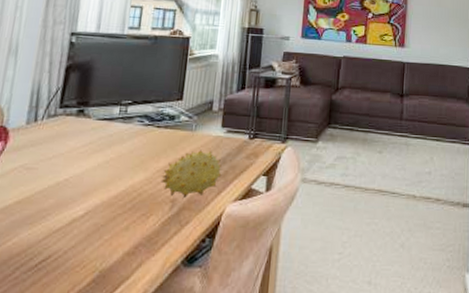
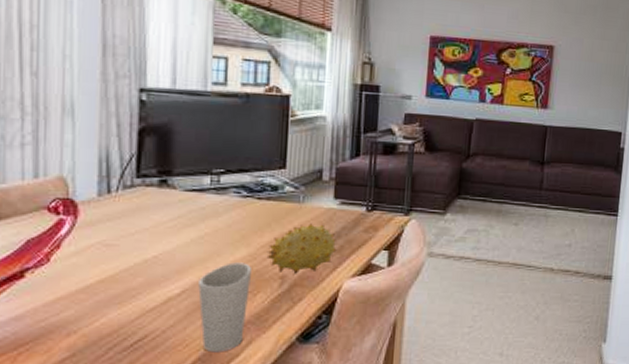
cup: none [98,186,148,275] -> present [198,262,253,353]

